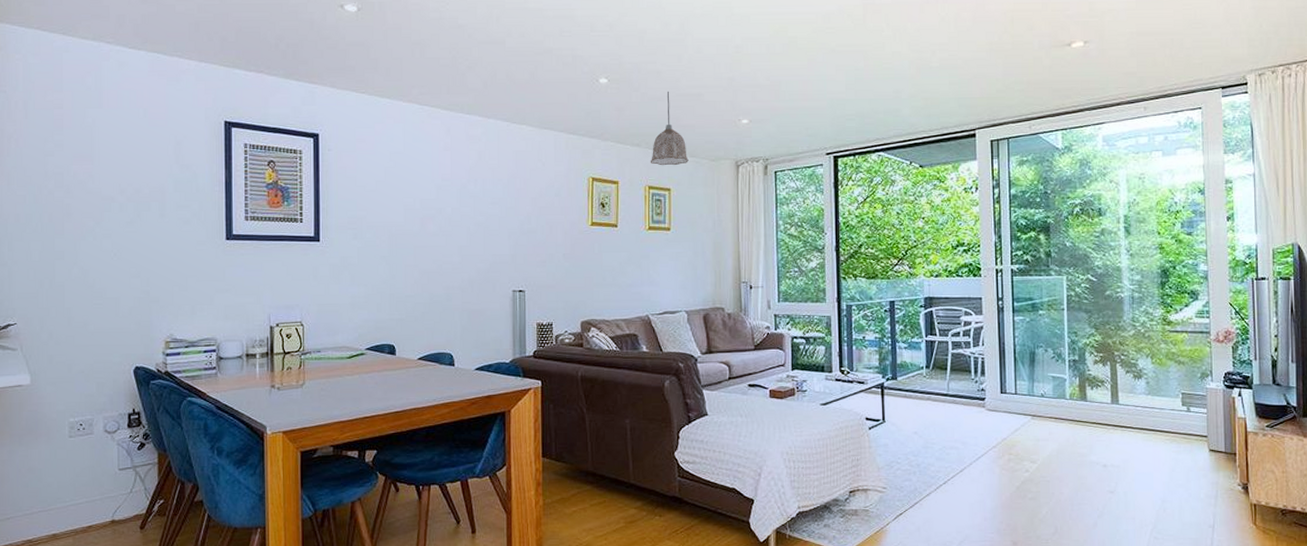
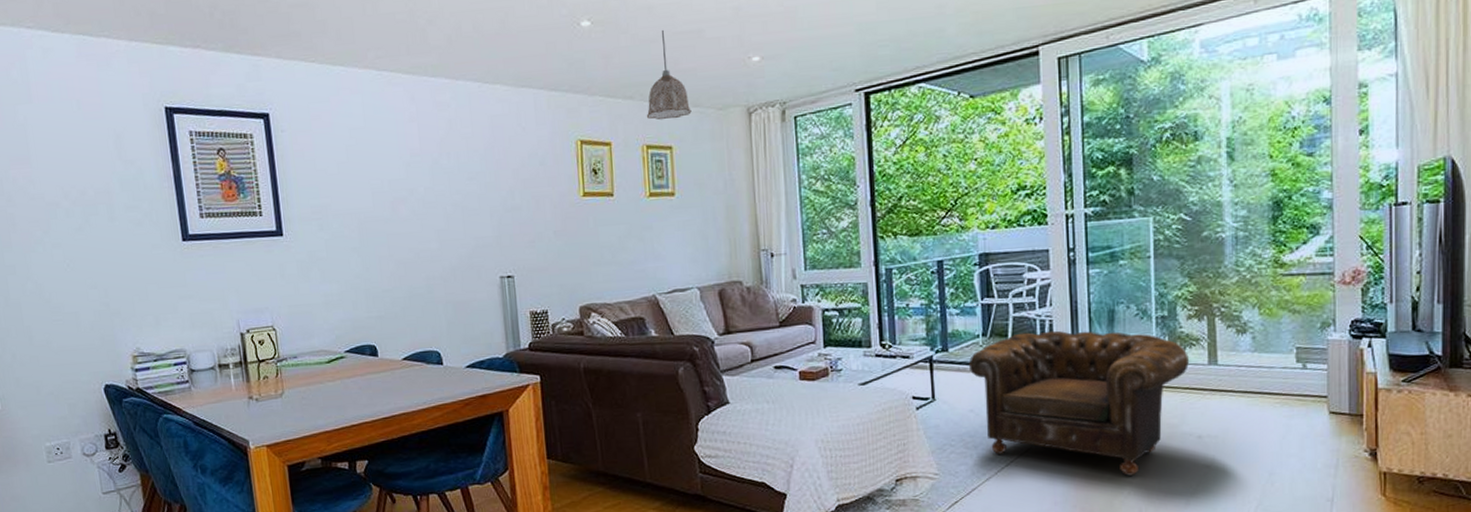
armchair: none [914,367,1095,497] -> present [968,330,1189,476]

